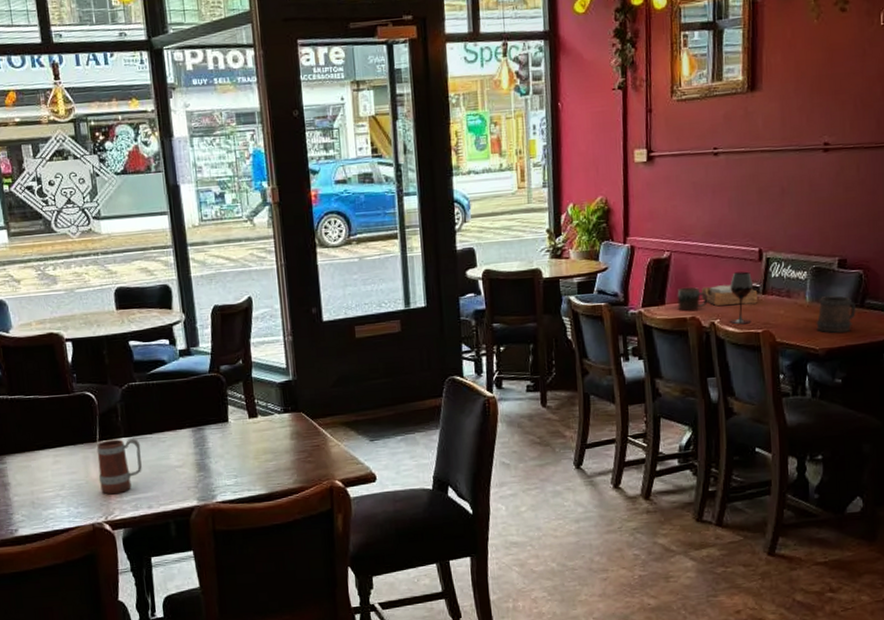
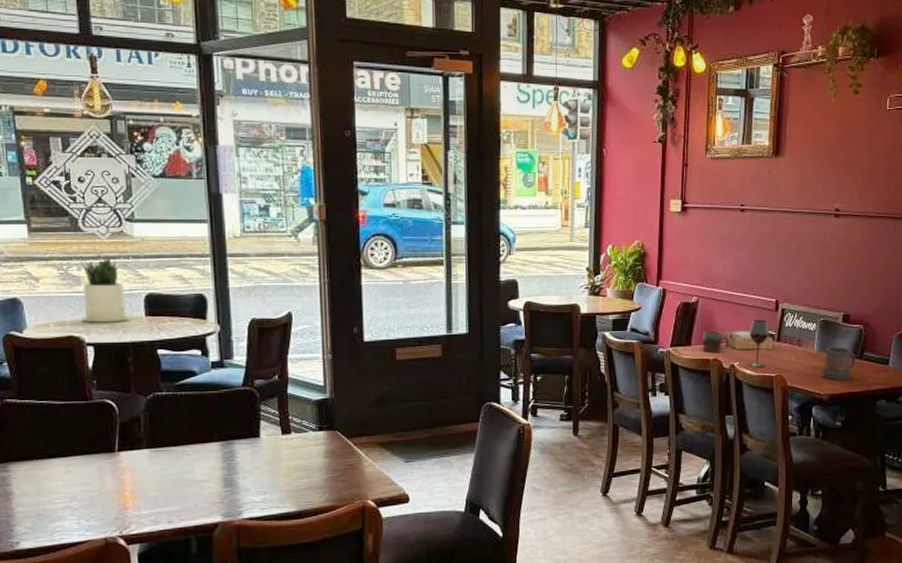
planter: none [54,254,103,320] -> present [79,256,130,323]
beer mug: present [96,438,142,495] -> none [114,450,164,508]

